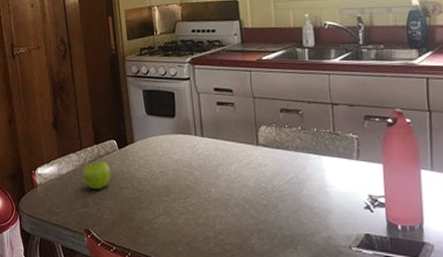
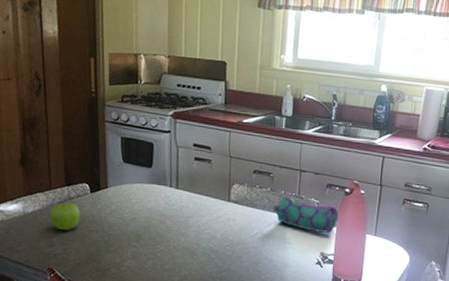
pencil case: none [307,133,384,173] -> present [273,195,339,234]

